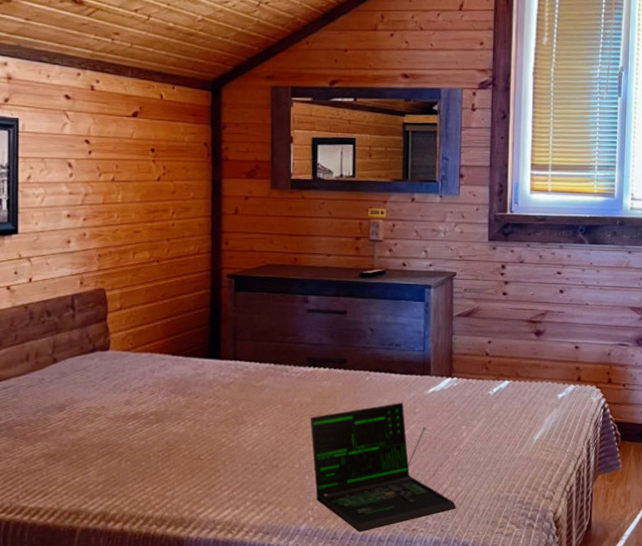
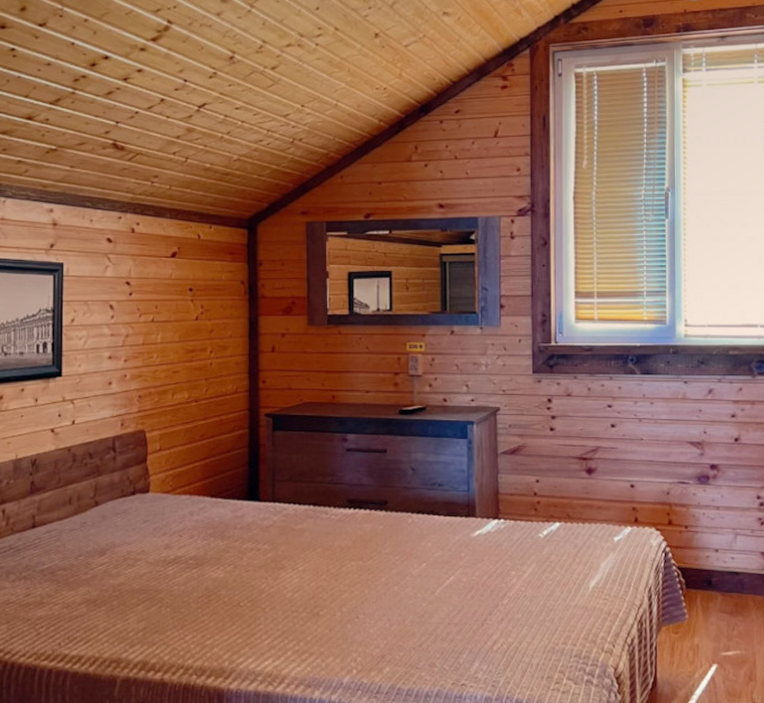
laptop: present [310,403,456,533] -> none [351,546,508,687]

